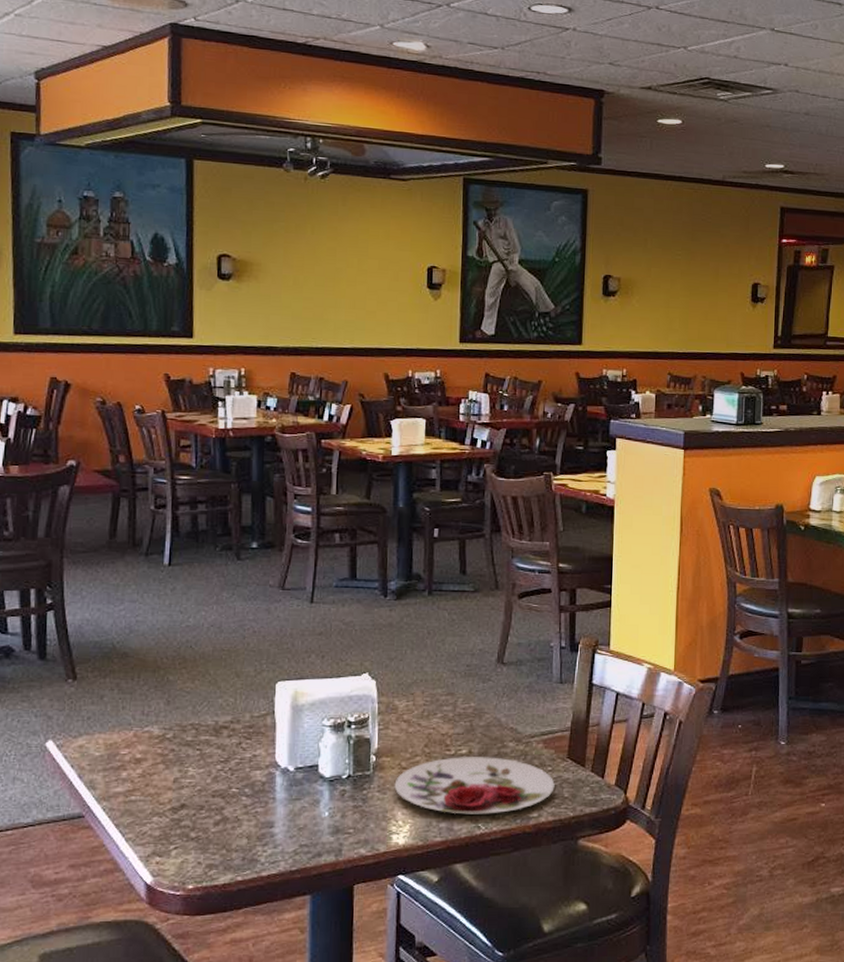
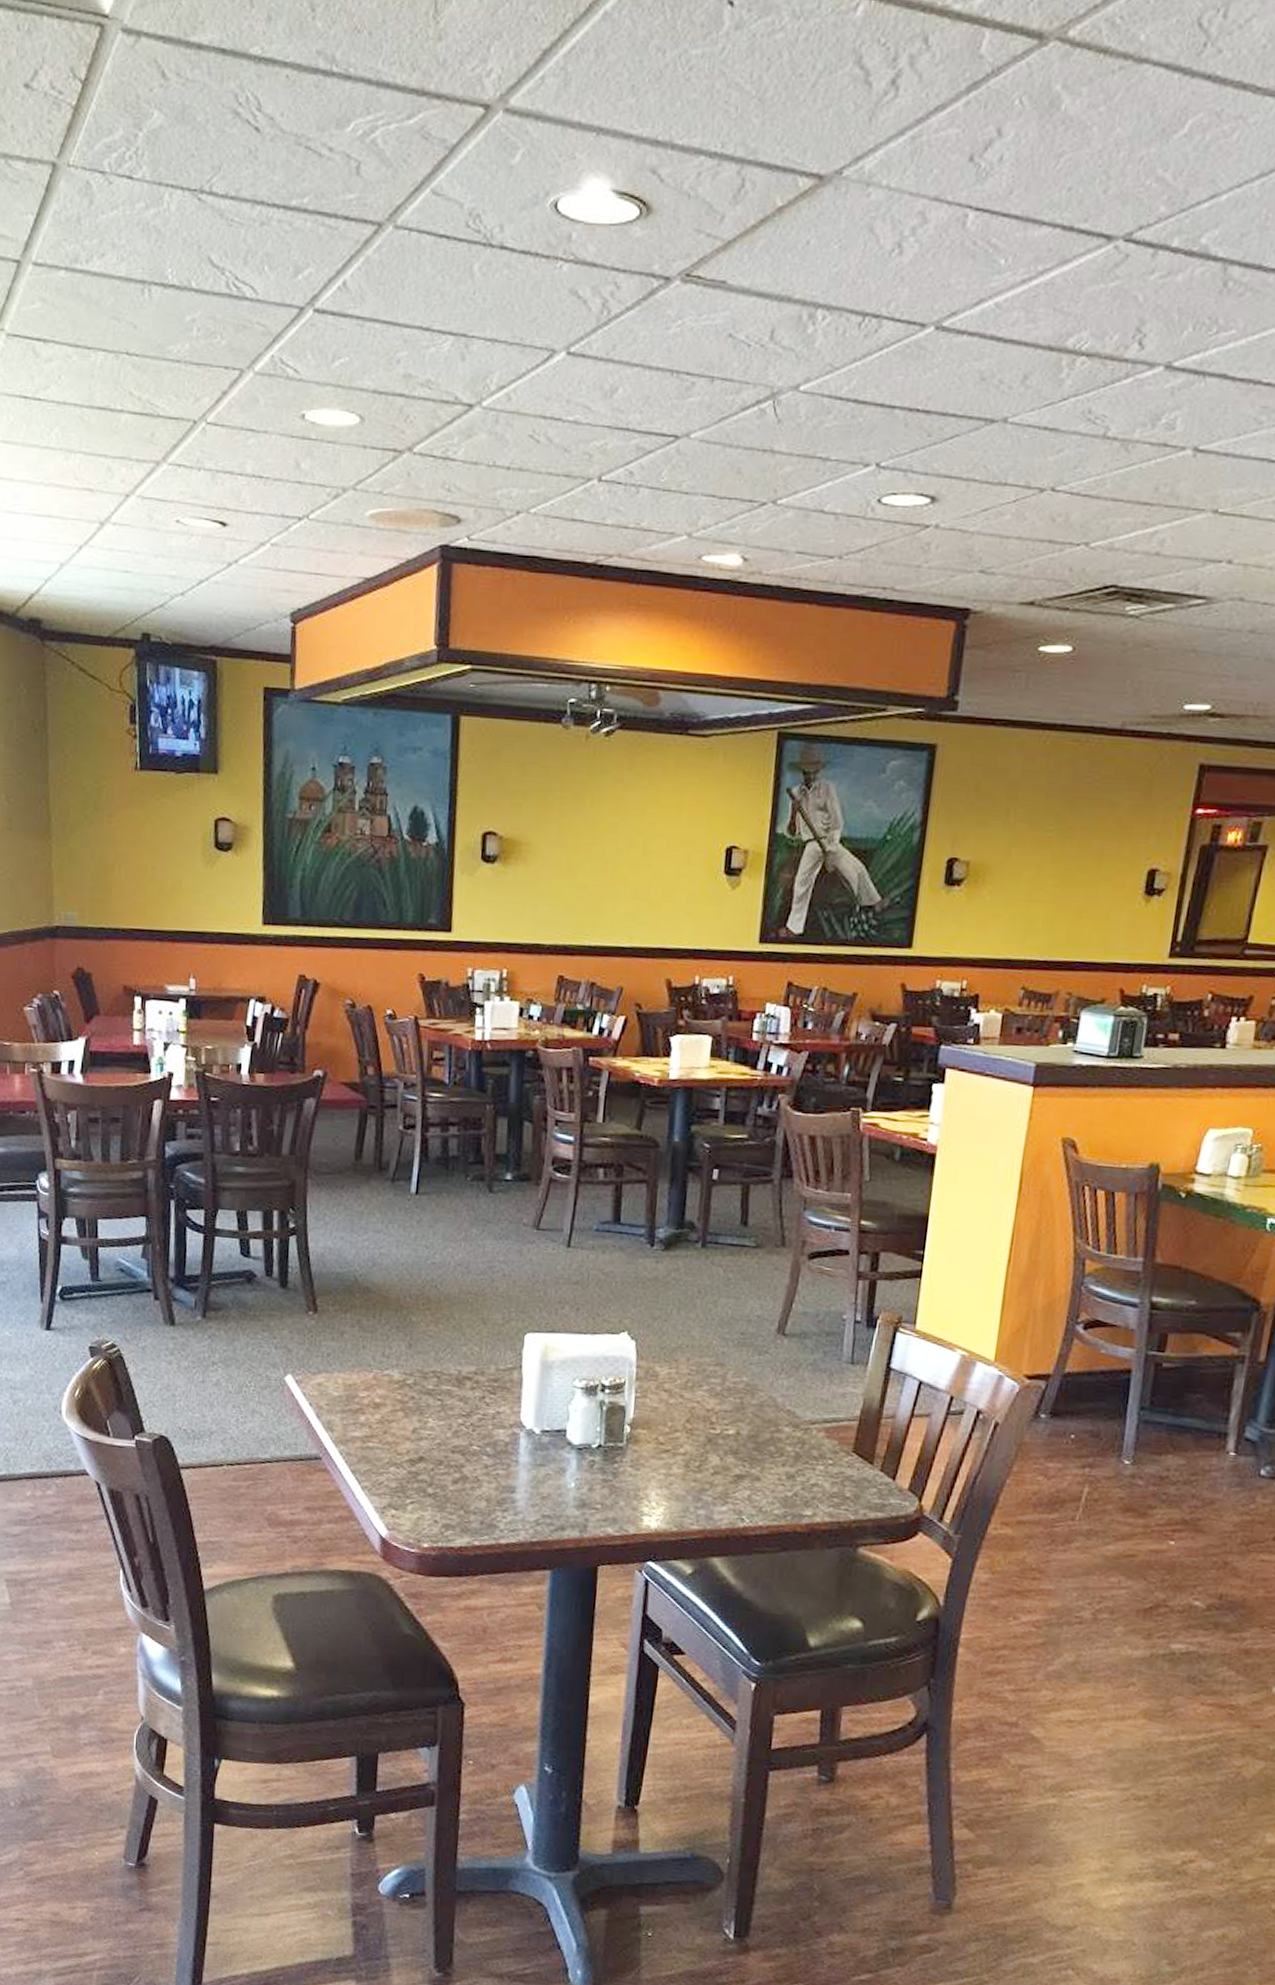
plate: present [394,757,555,814] -> none [649,1437,835,1507]

